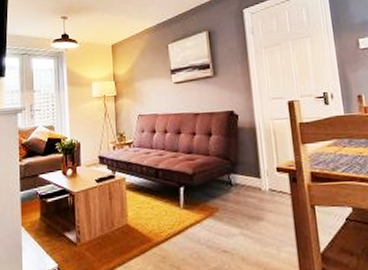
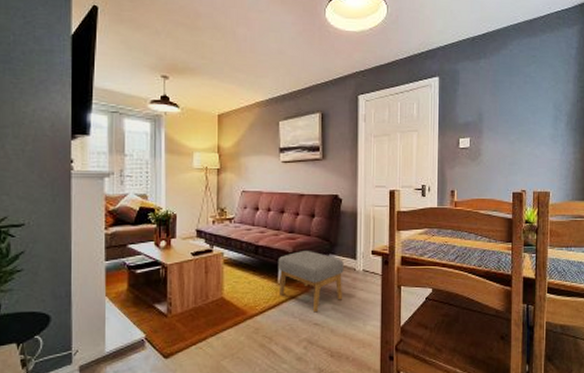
footstool: none [178,171,251,239] -> present [277,251,344,313]

